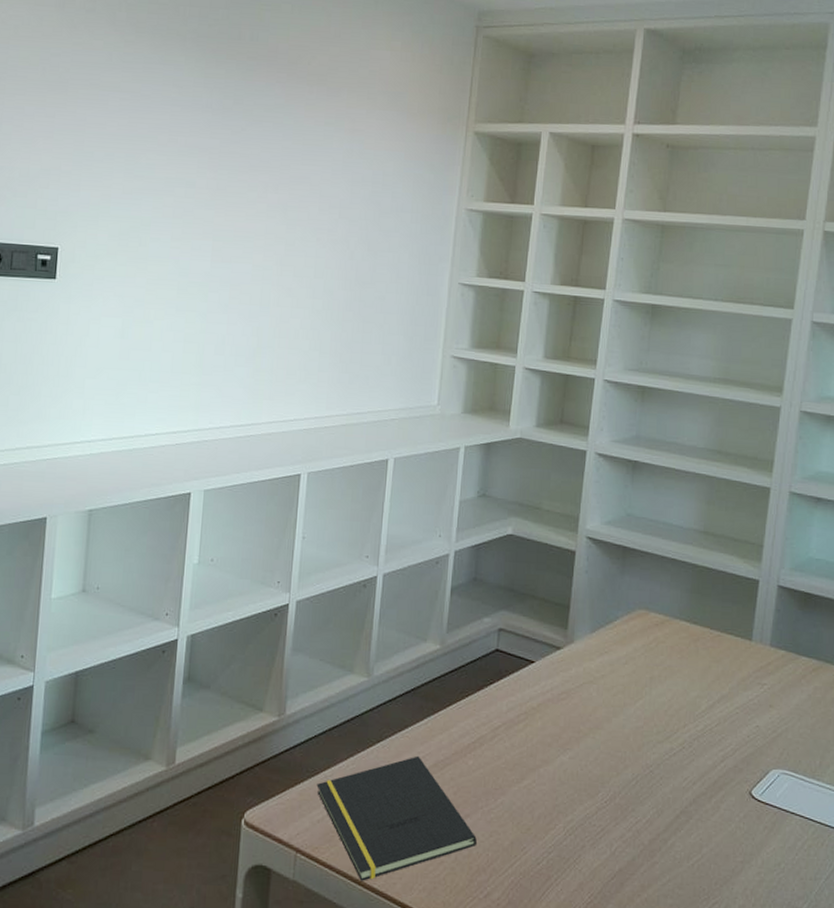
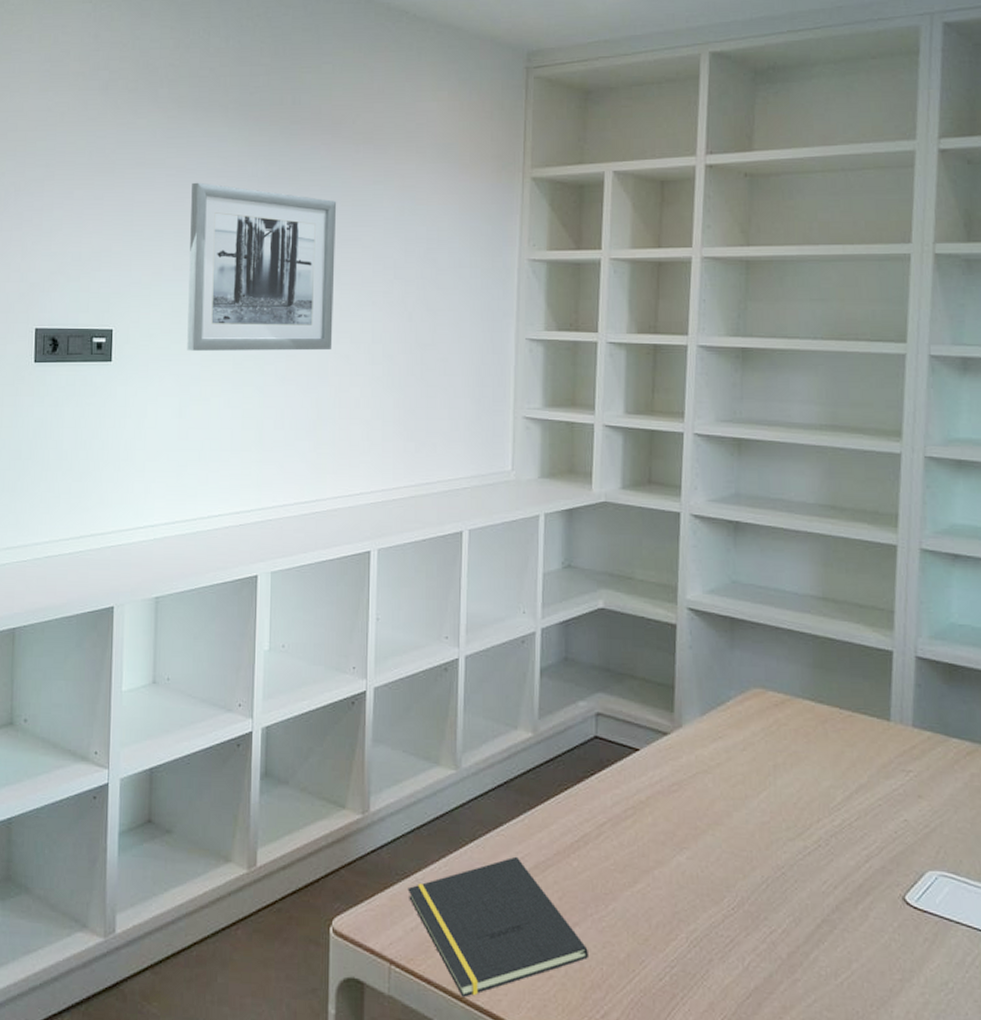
wall art: none [132,108,288,282] -> present [187,182,337,351]

